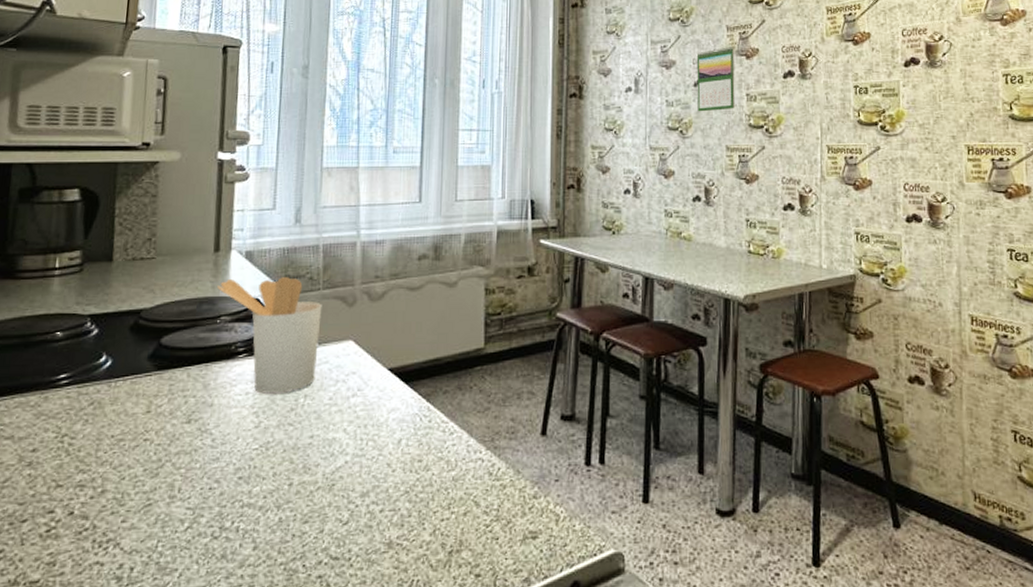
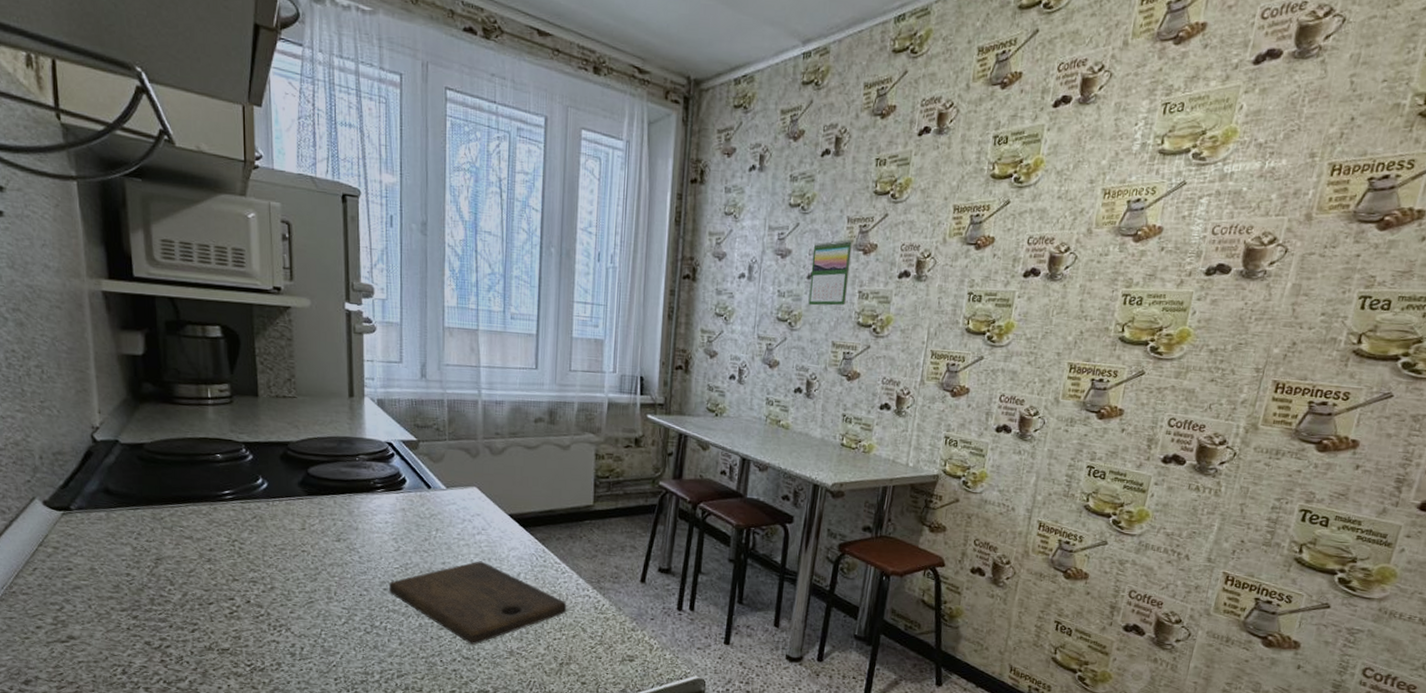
utensil holder: present [217,277,322,394] -> none [354,423,449,526]
cutting board: none [245,429,457,539] -> present [389,561,567,645]

